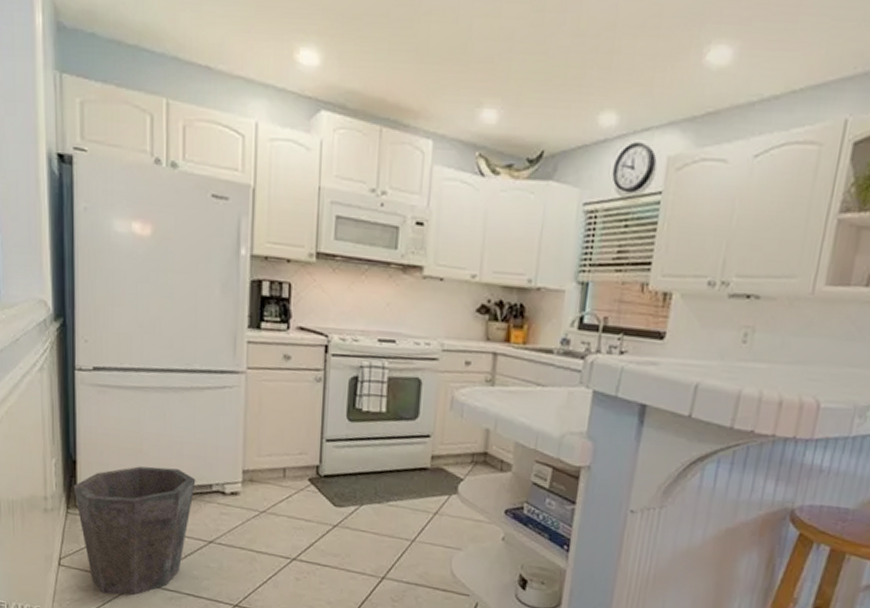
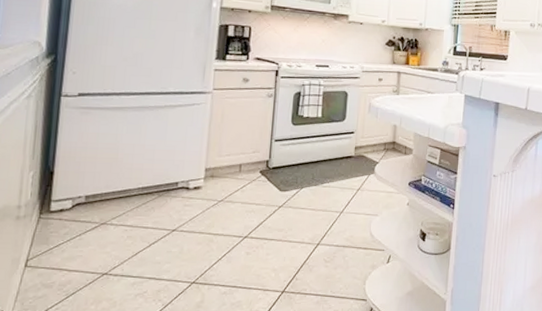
waste bin: present [73,466,196,595] -> none [48,171,164,287]

